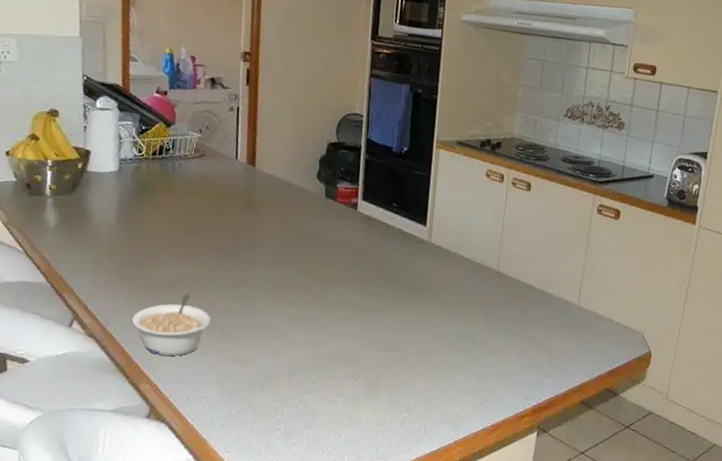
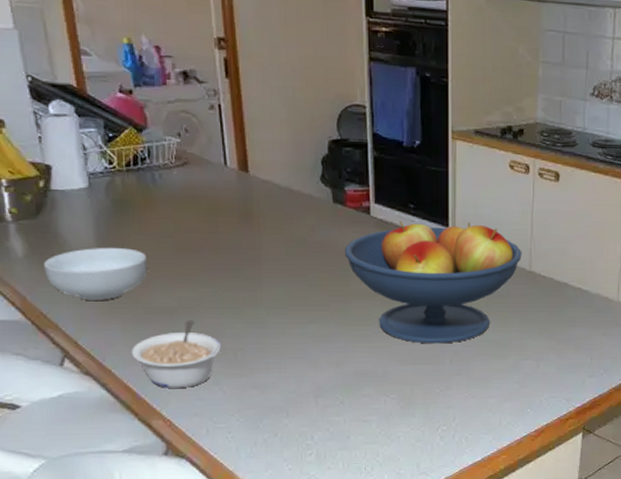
cereal bowl: none [70,223,158,271] -> present [44,248,148,300]
fruit bowl: none [330,217,492,334] -> present [344,220,522,344]

